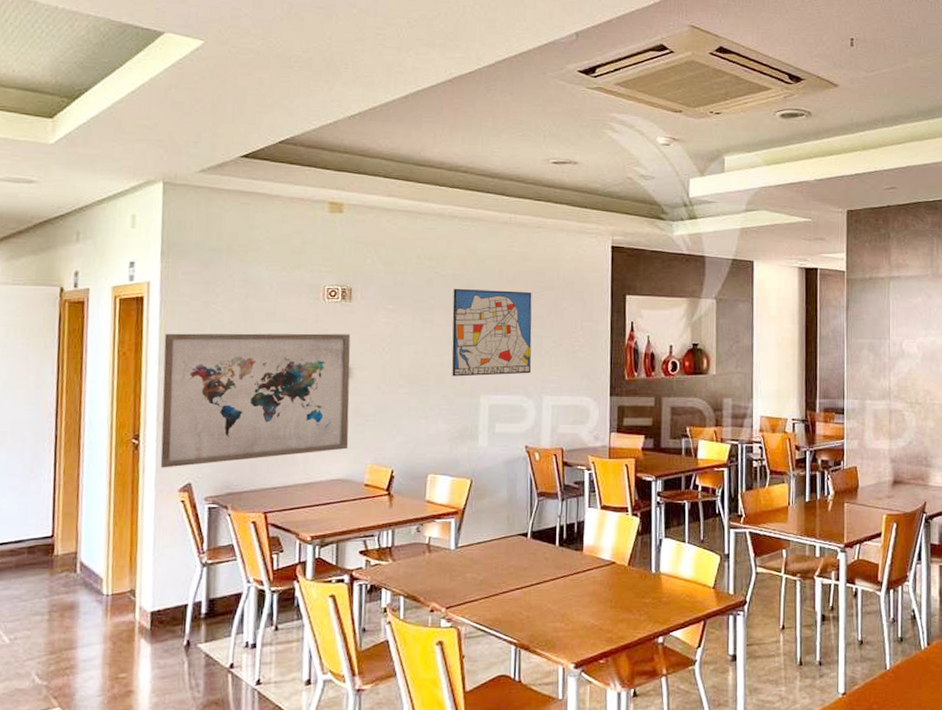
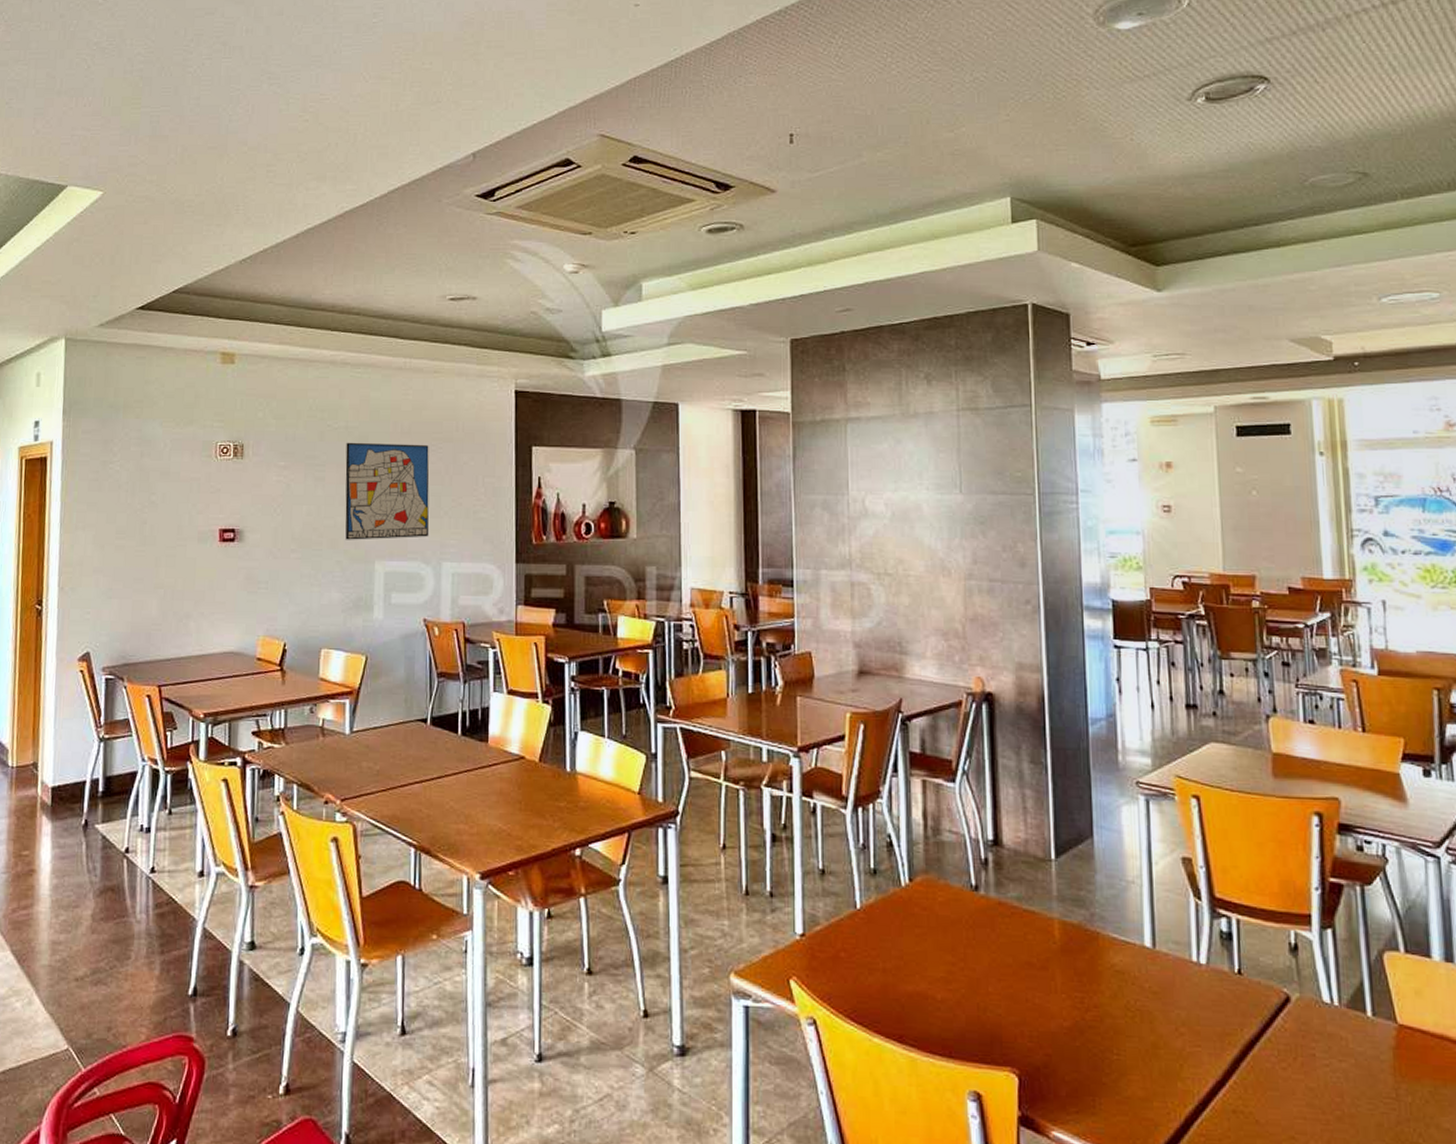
wall art: present [160,333,351,468] -> none [61,493,242,636]

